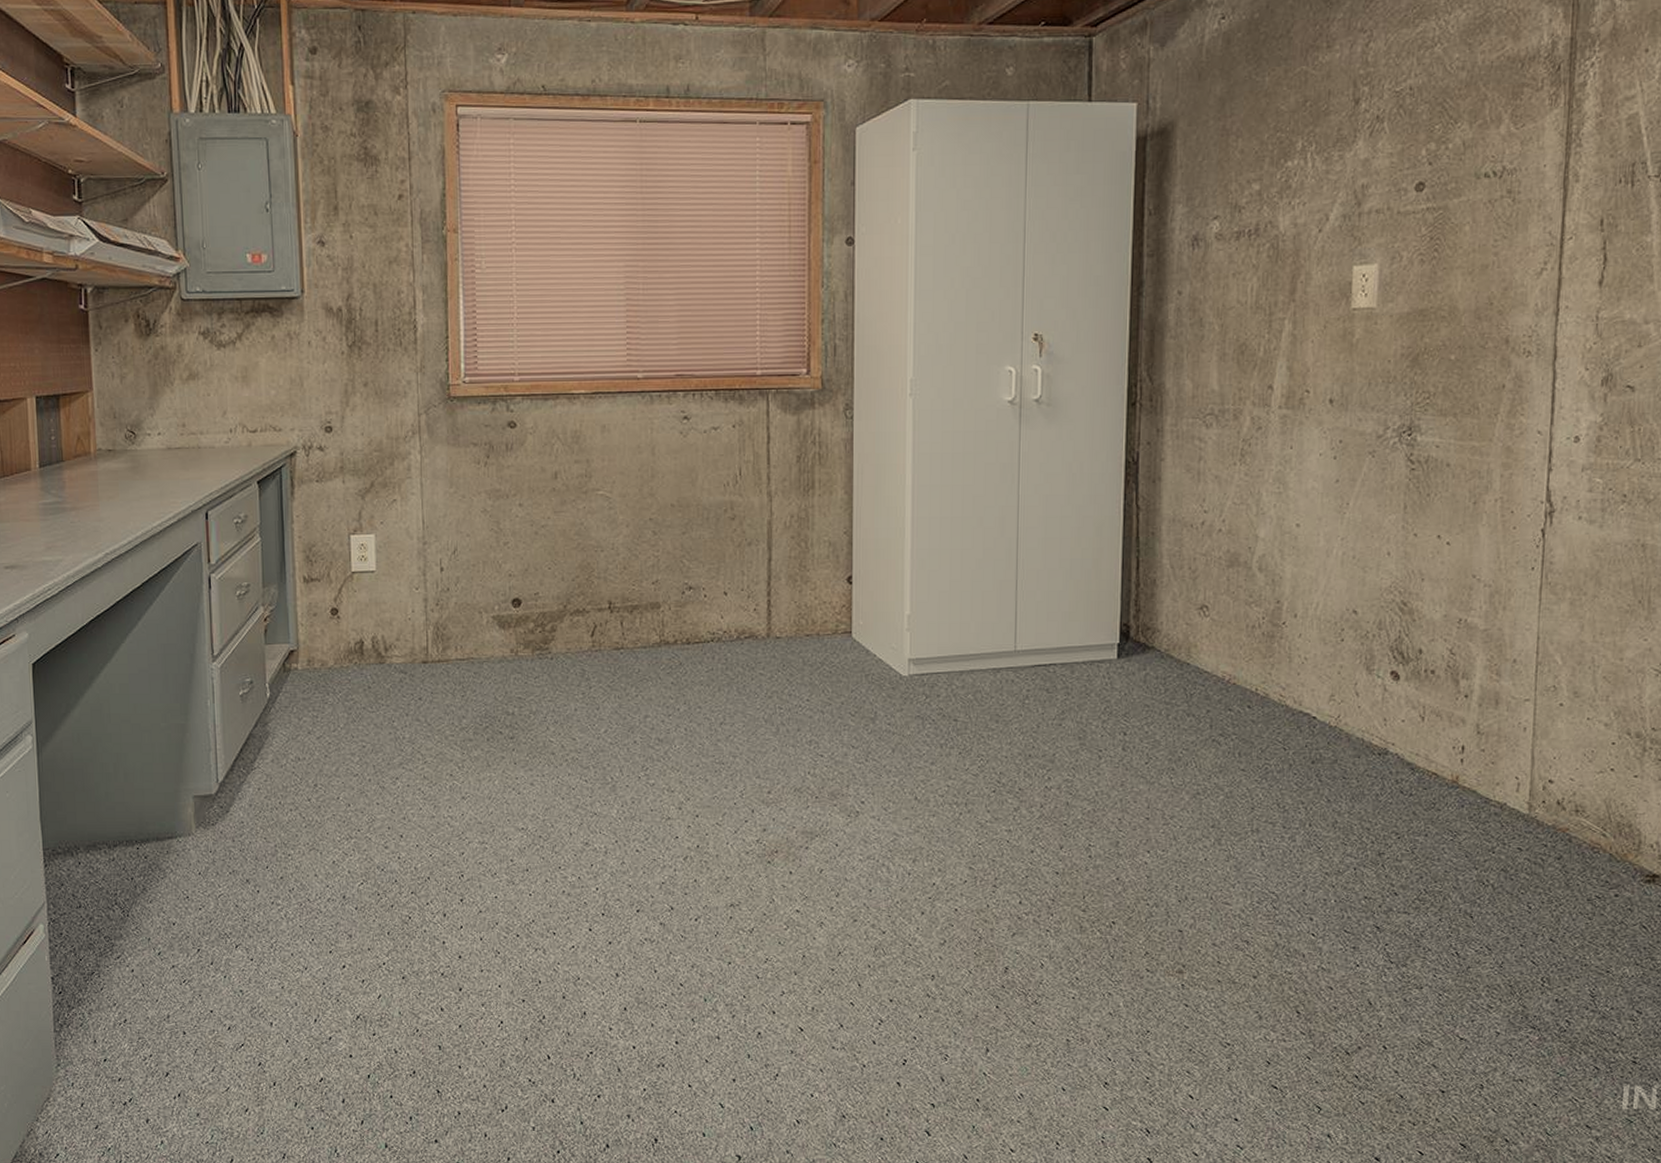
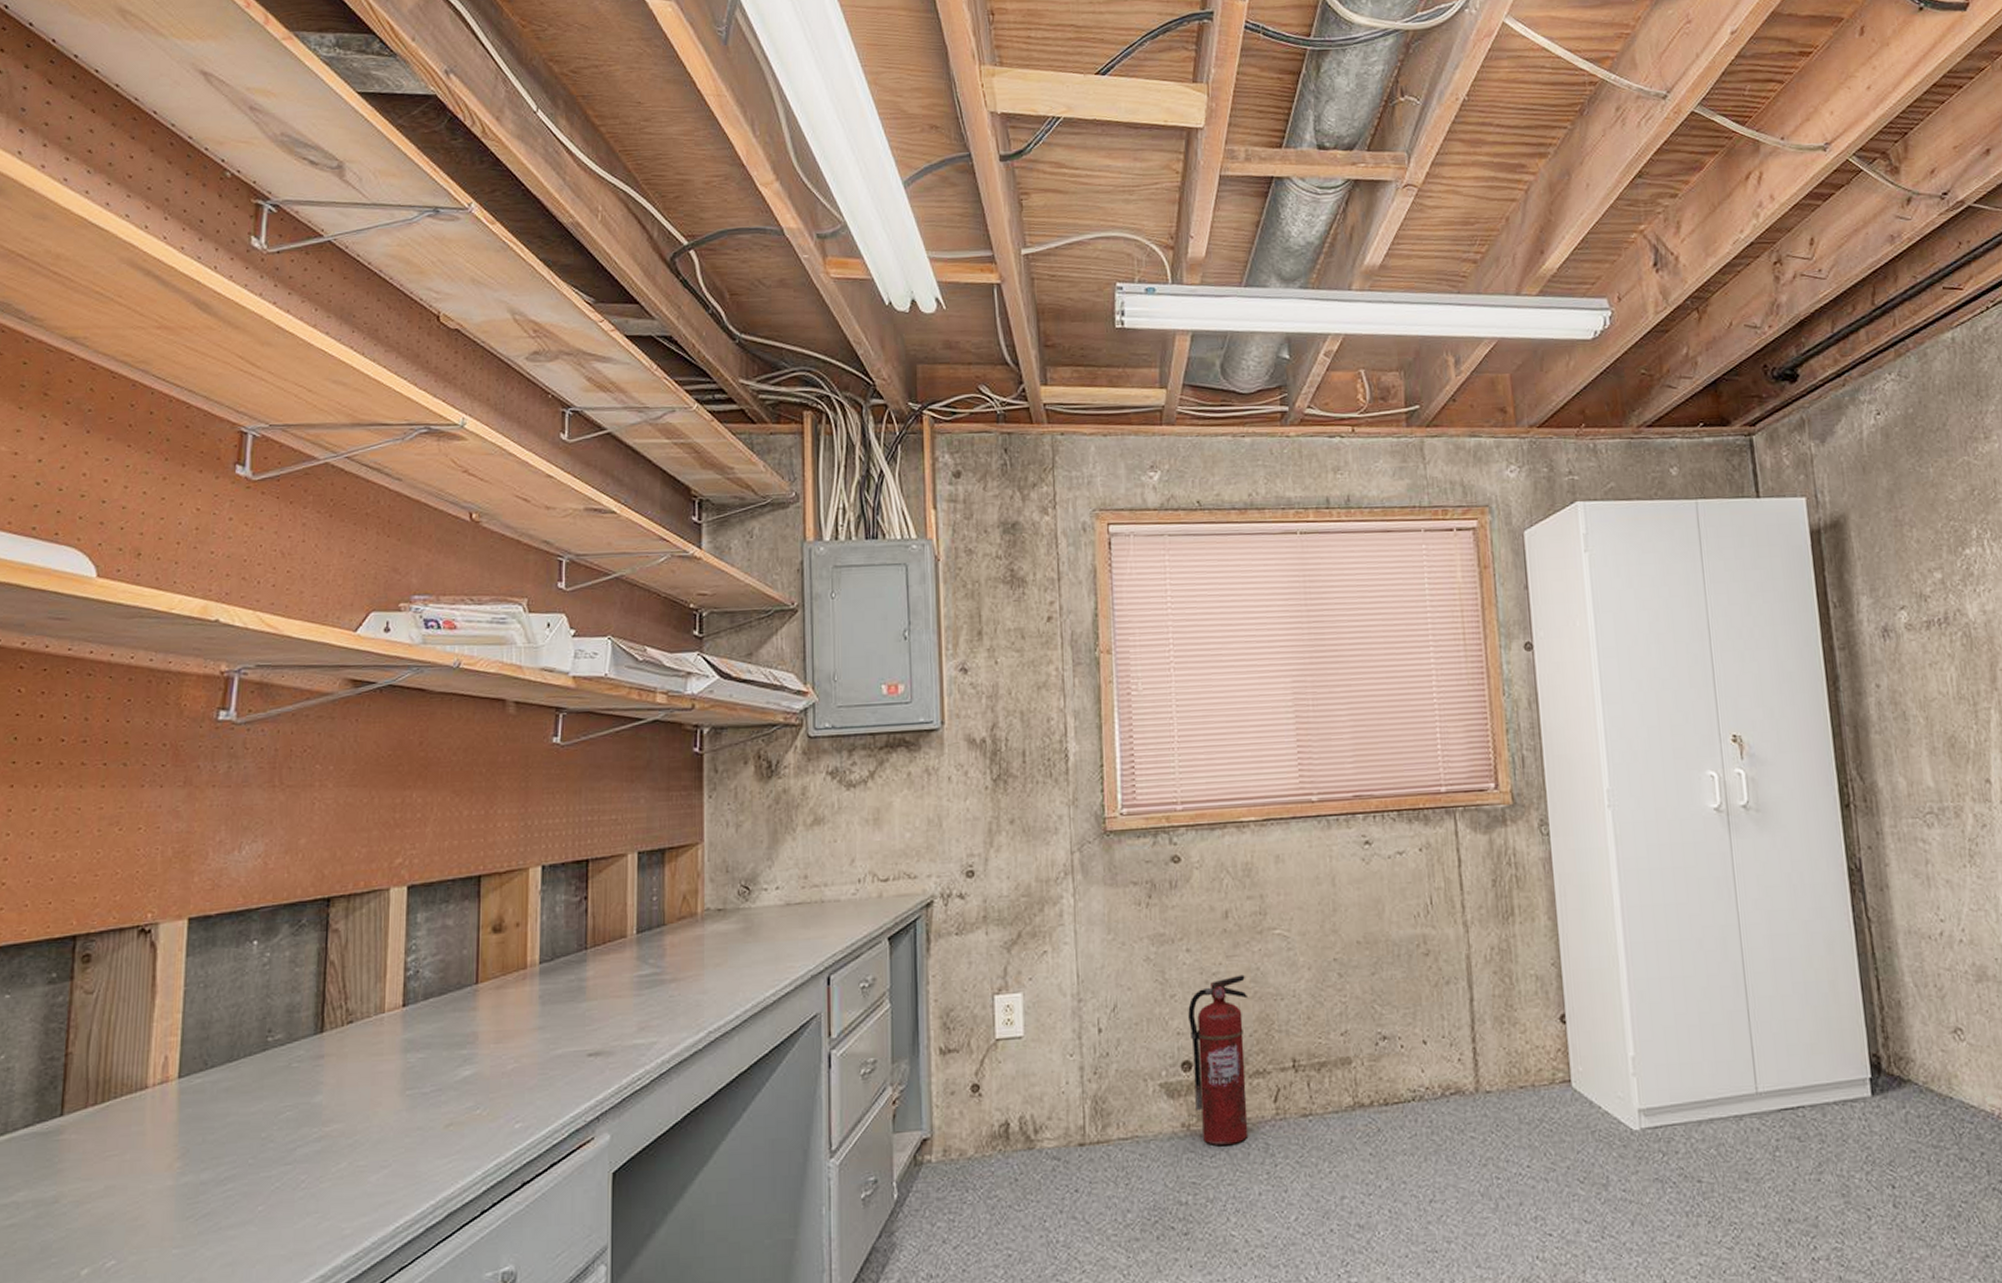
fire extinguisher: none [519,528,573,669] -> present [1188,974,1249,1145]

